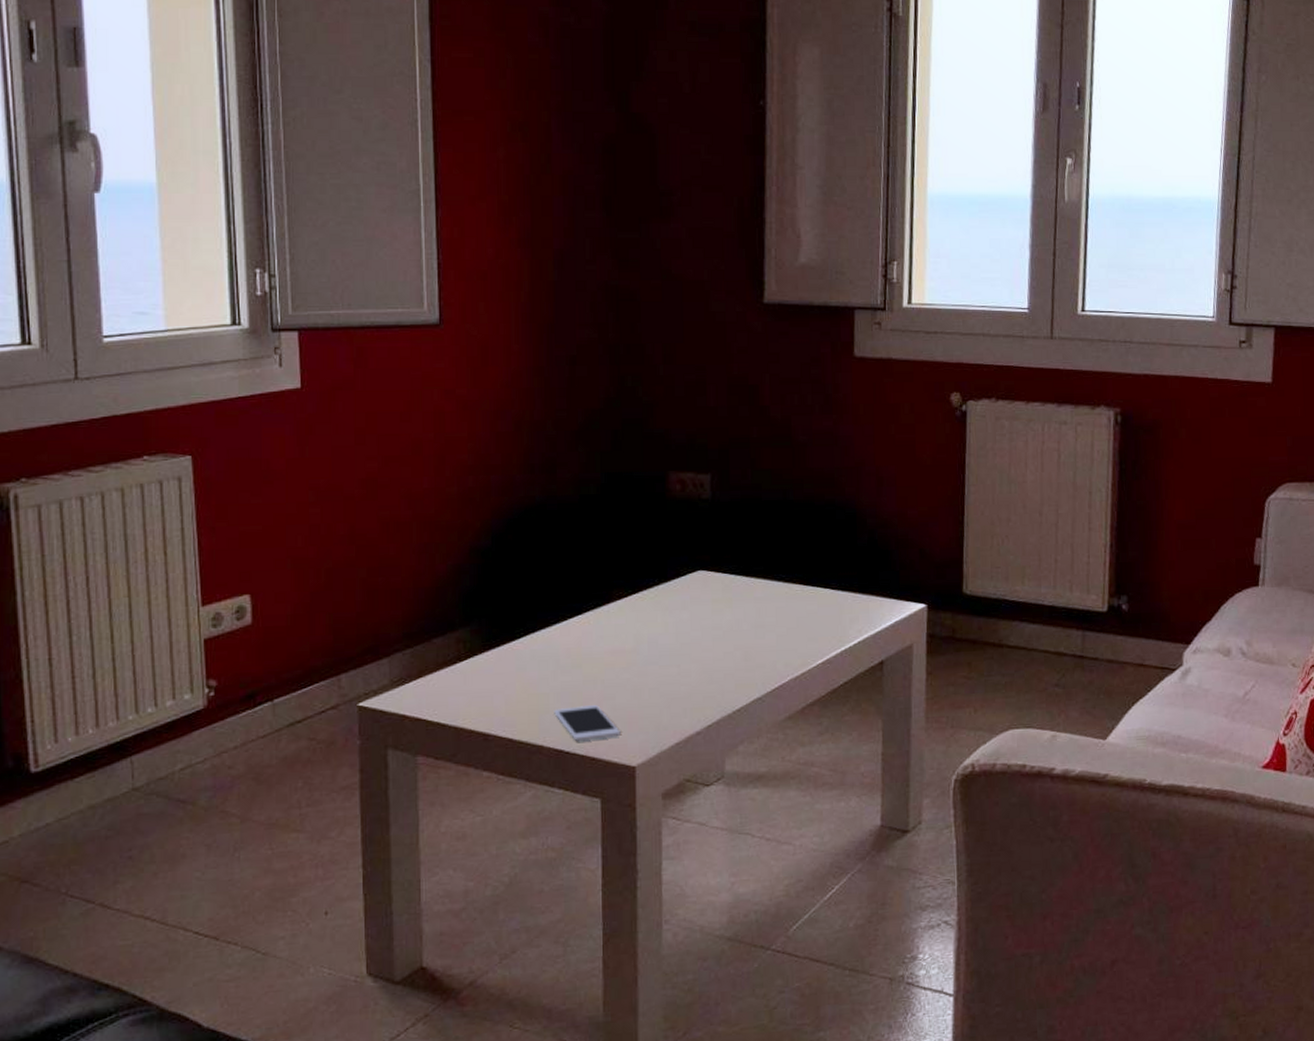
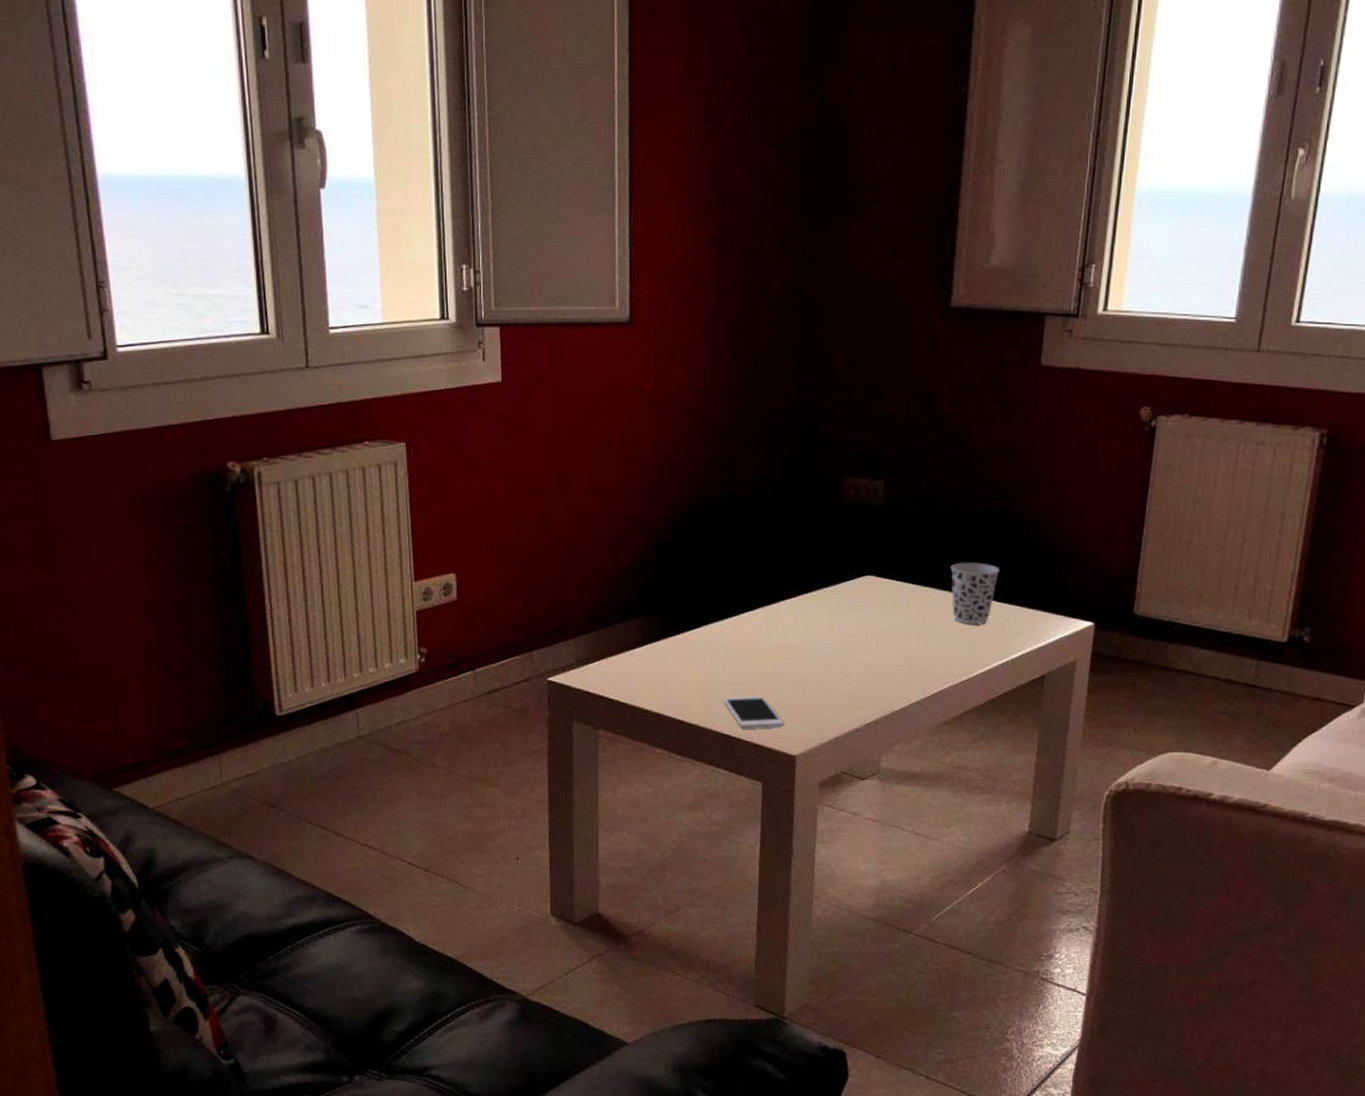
cup: none [782,551,830,614] -> present [950,562,999,624]

